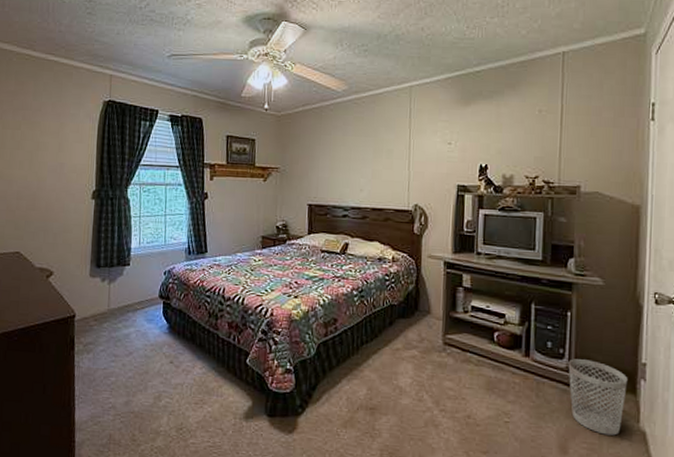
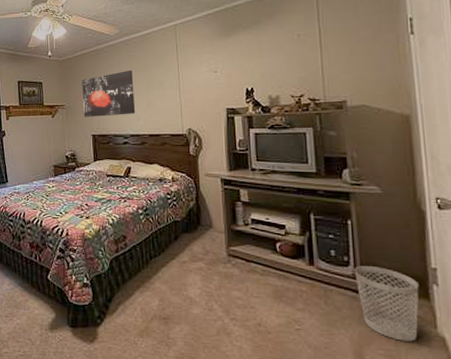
wall art: none [300,133,360,185] -> present [82,69,136,118]

